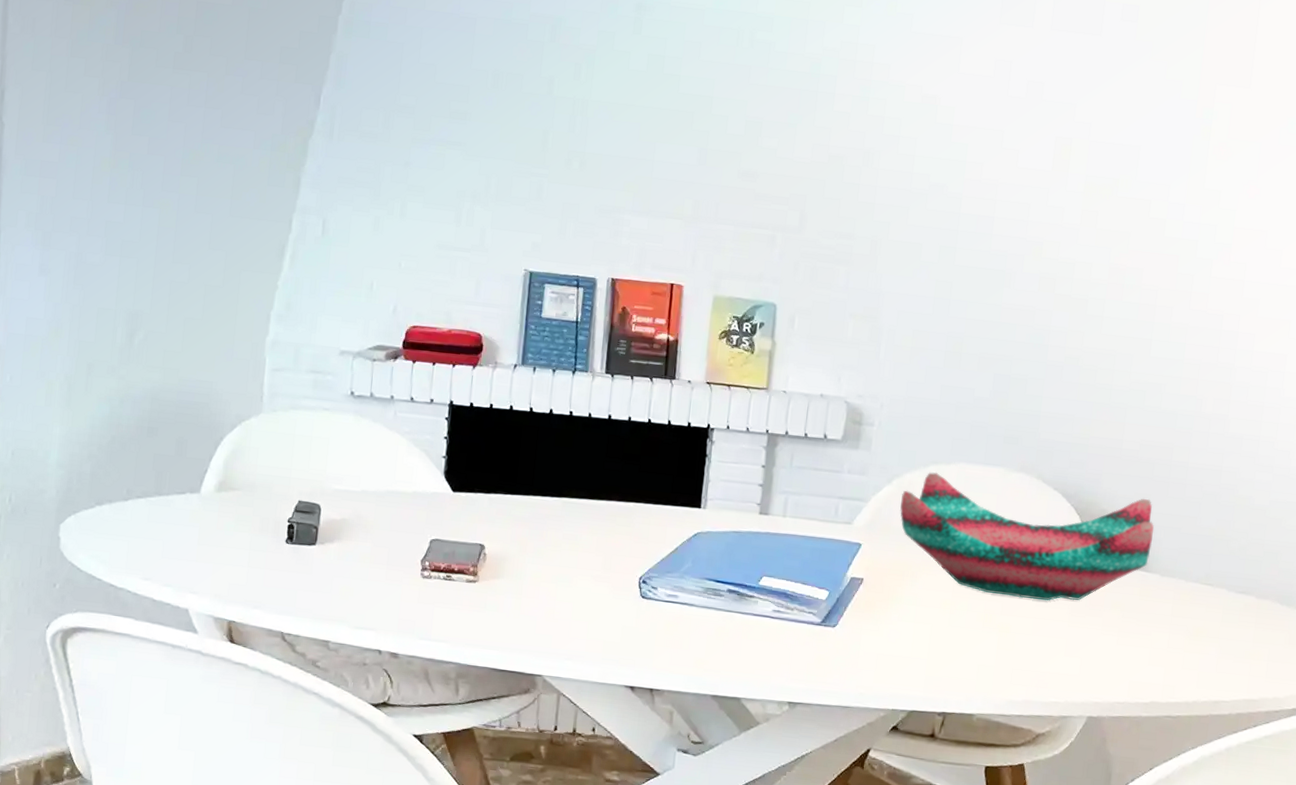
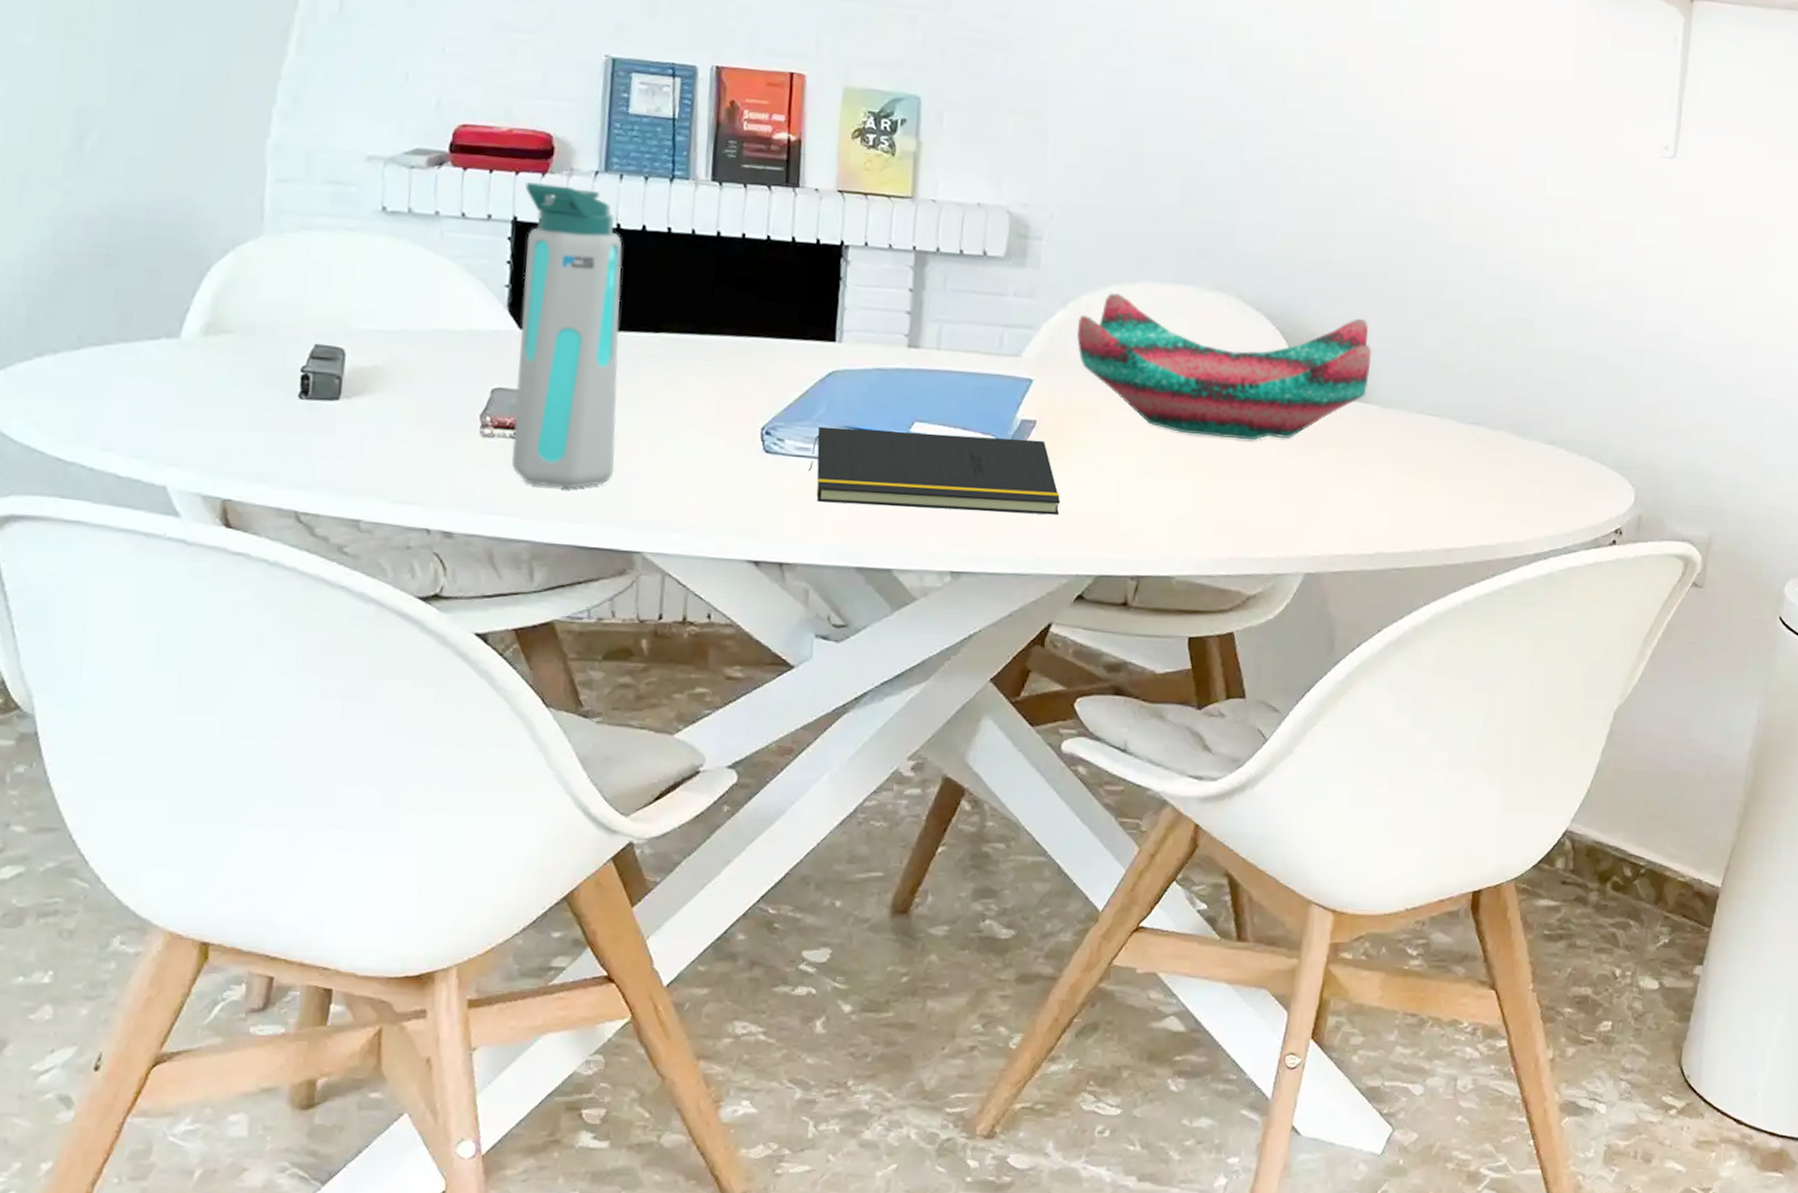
water bottle: none [444,372,534,622] -> present [511,181,622,489]
notepad: none [676,578,882,659] -> present [809,426,1061,515]

